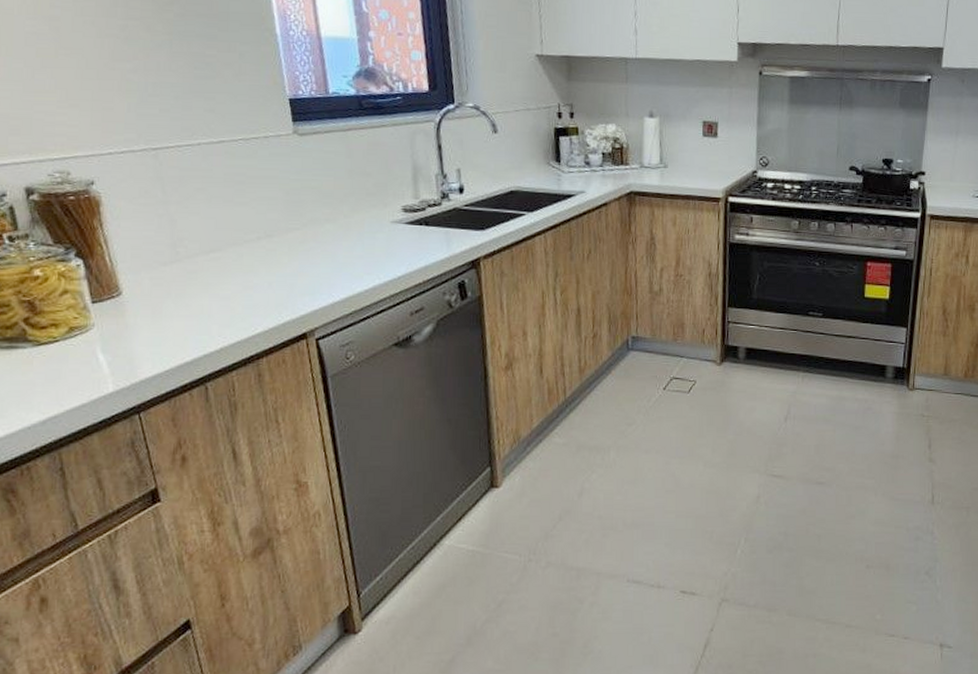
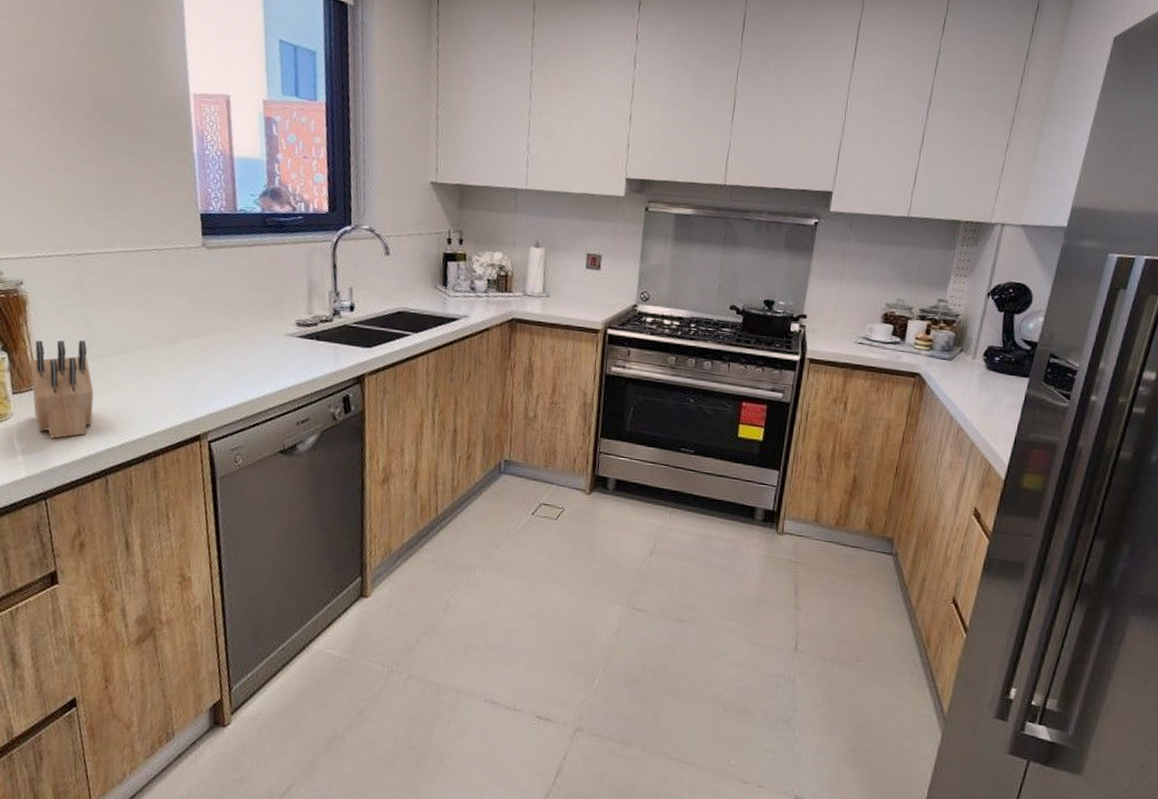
knife block: none [110,240,185,348] -> present [31,340,94,439]

